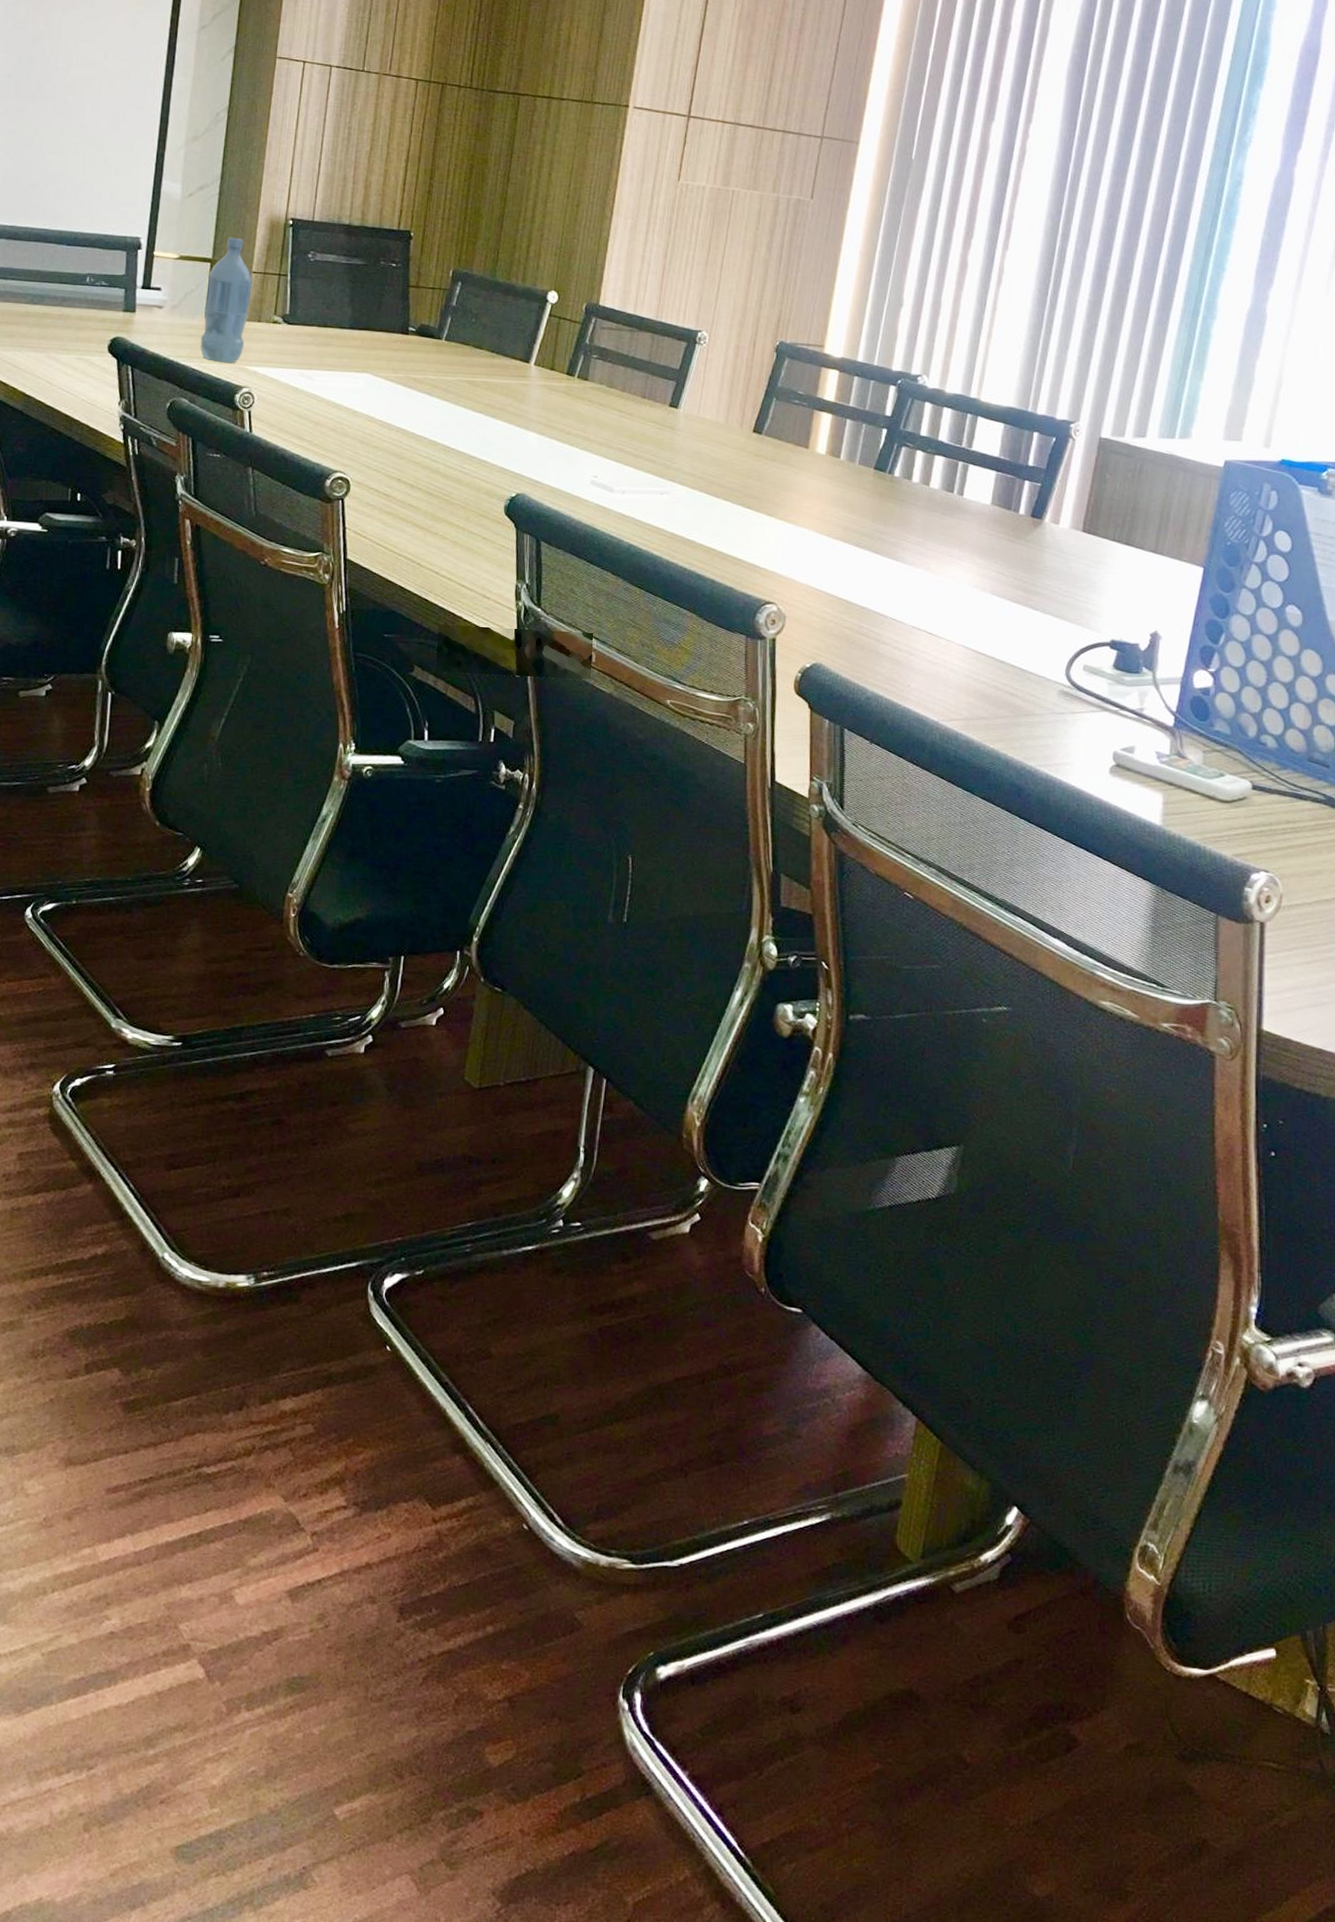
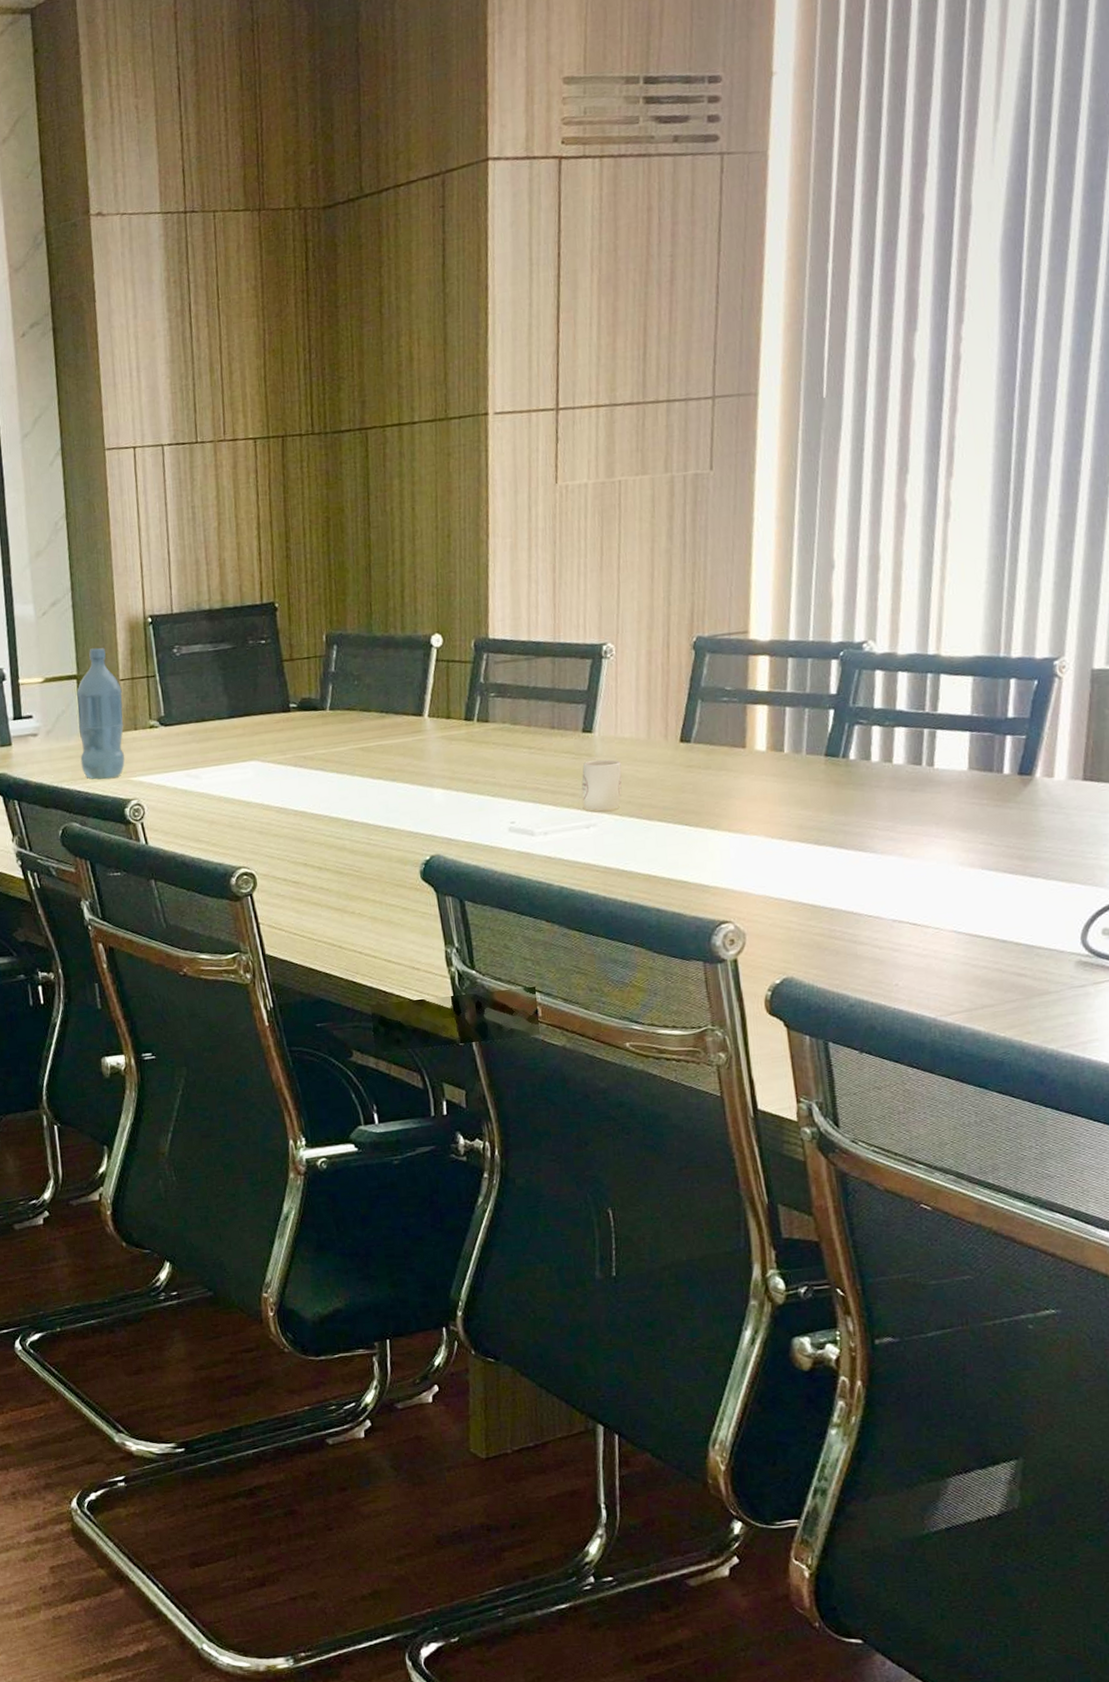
mug: none [660,433,700,483] -> present [581,759,623,813]

